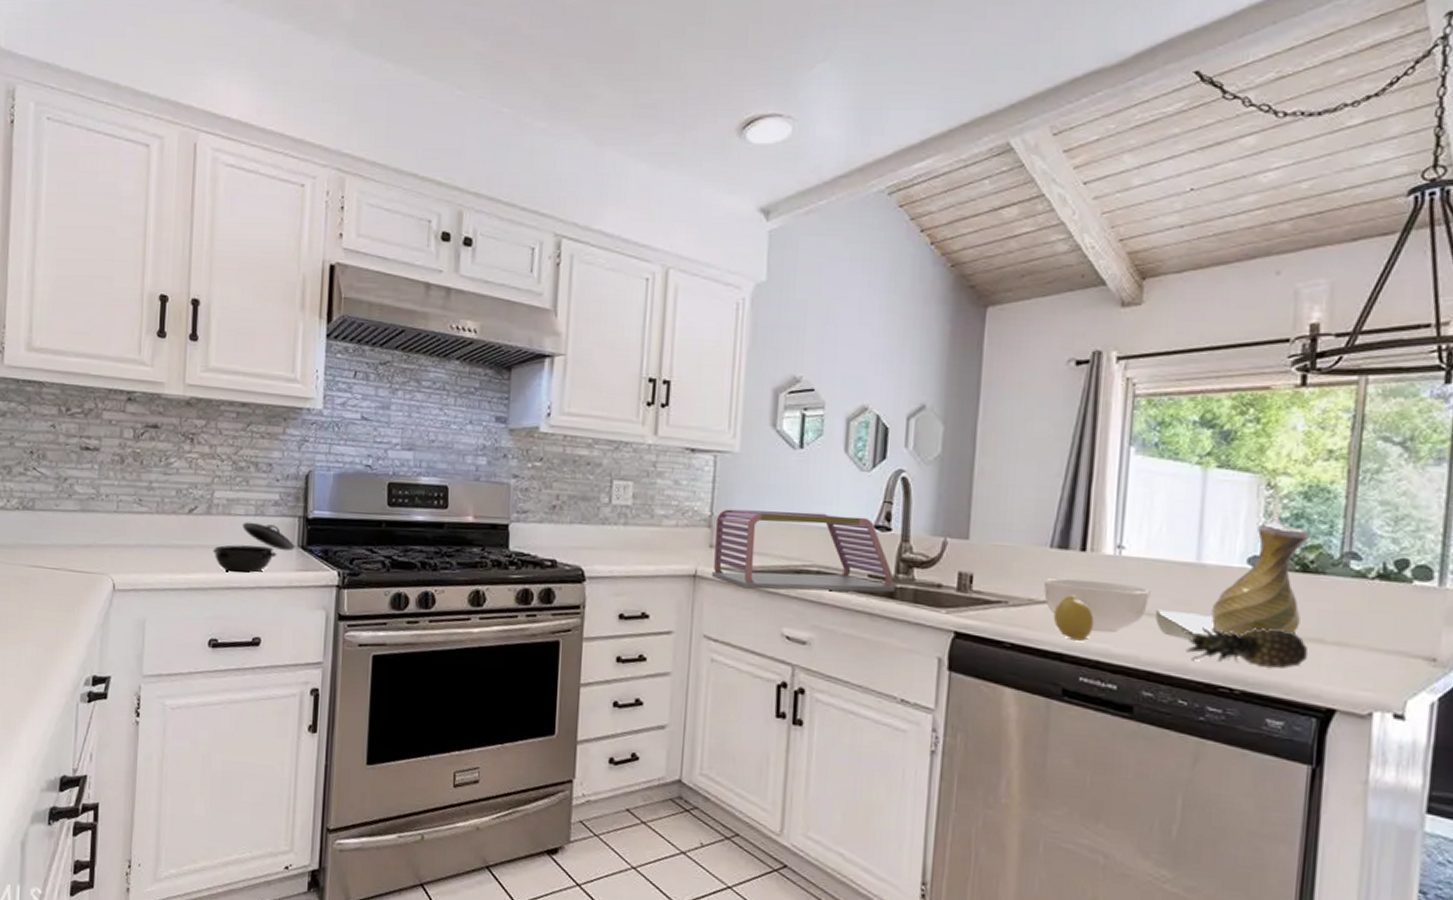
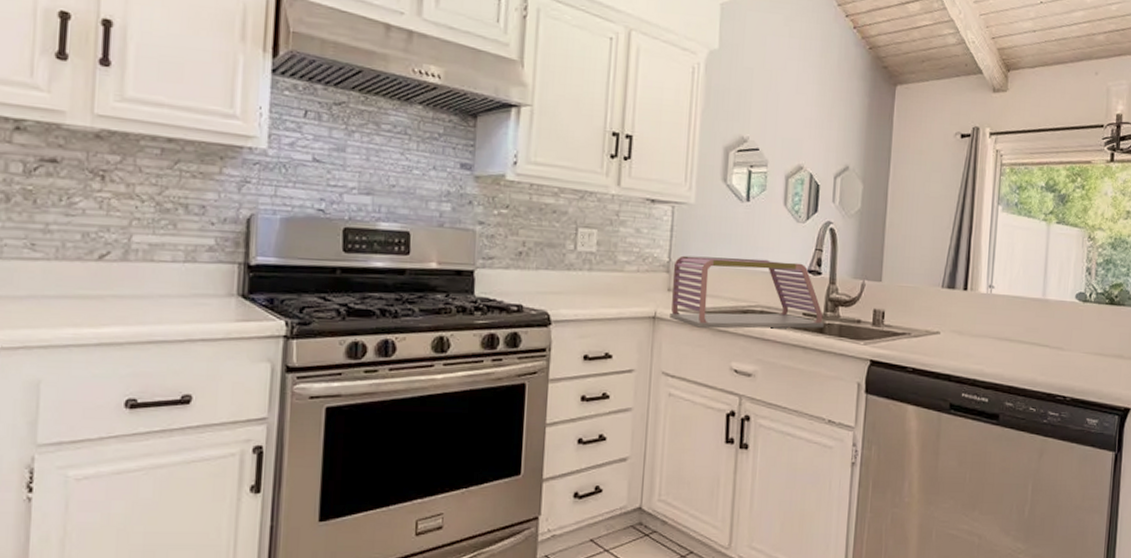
cooking pot: present [212,522,295,574] -> none [130,269,234,326]
bowl: present [1043,577,1151,634] -> none [936,312,1012,357]
fruit: present [1053,594,1095,641] -> none [943,326,973,364]
vase: present [1155,522,1310,641] -> none [1014,266,1115,361]
fruit: present [1182,625,1309,669] -> none [1033,348,1114,380]

